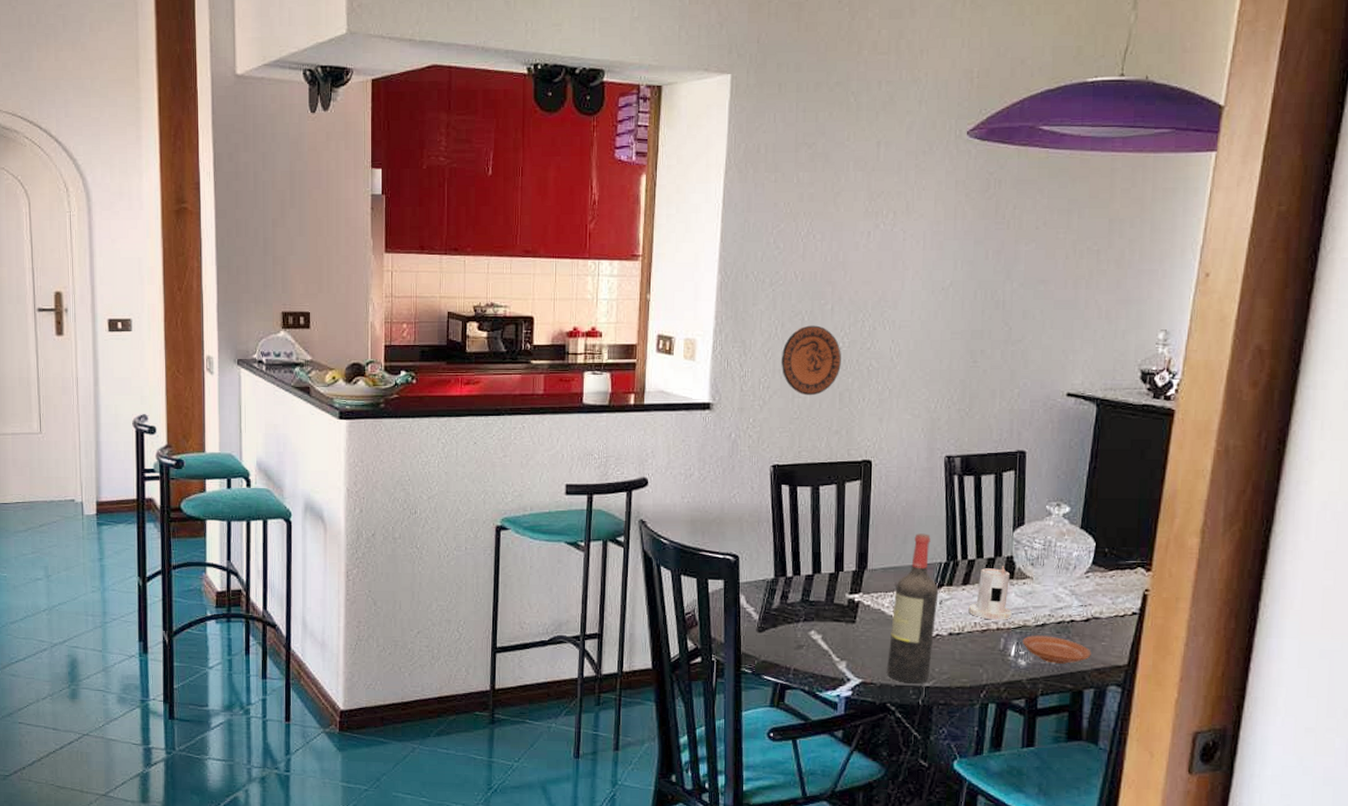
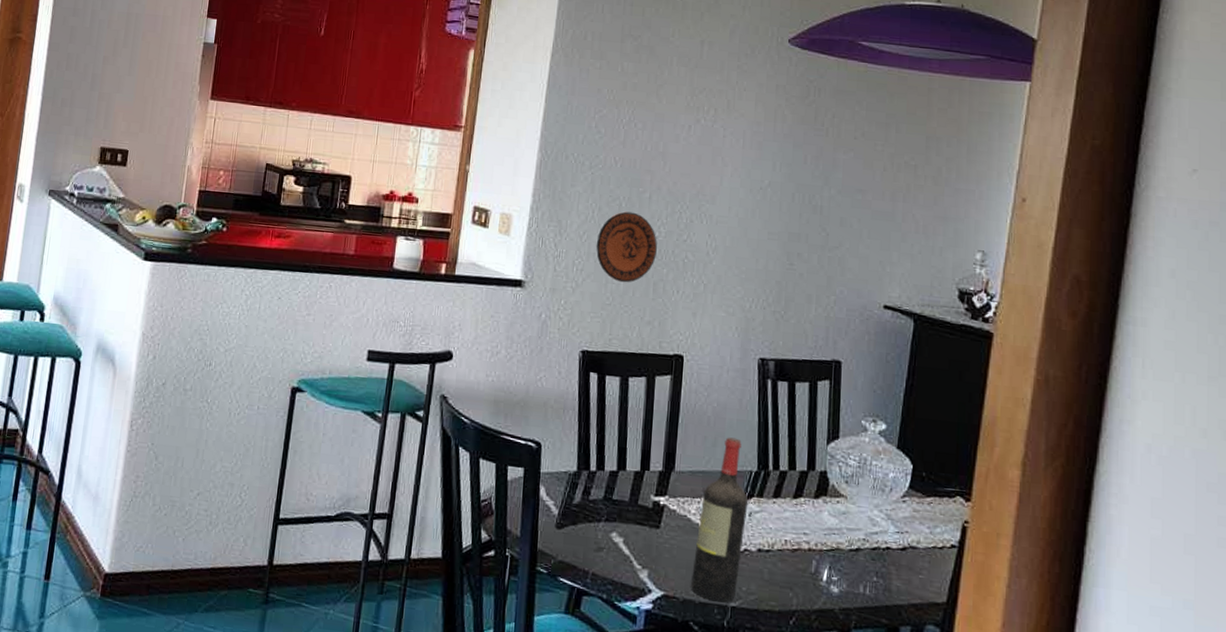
candle: present [968,565,1012,620] -> none [779,480,825,541]
plate: present [1022,635,1091,664] -> none [835,560,908,595]

